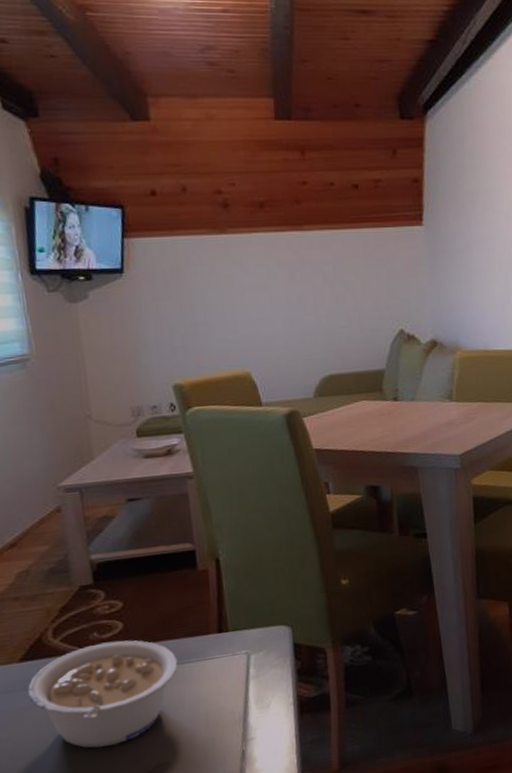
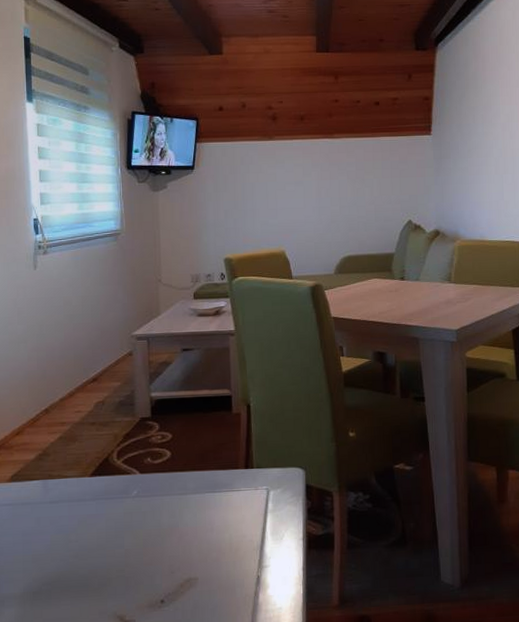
legume: present [27,640,178,748] -> none [93,466,211,557]

